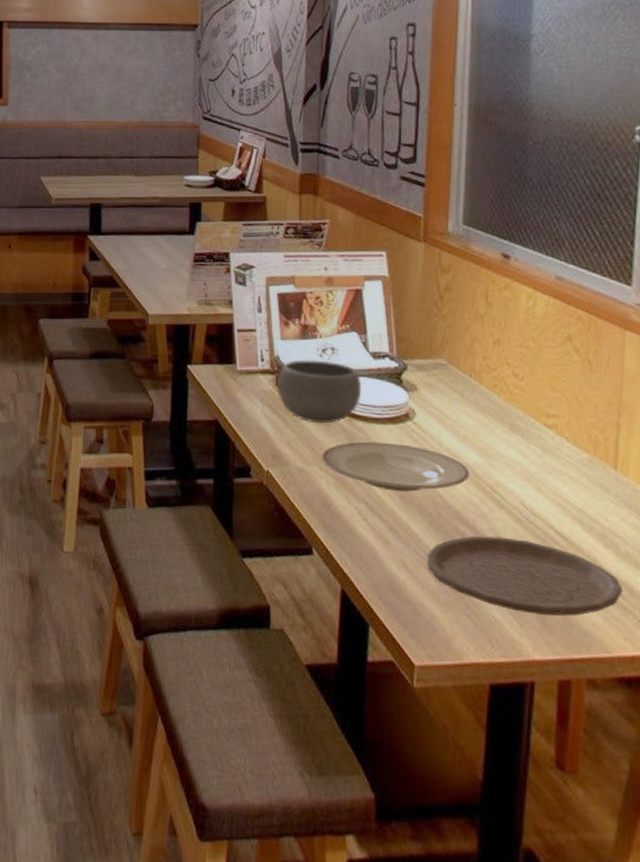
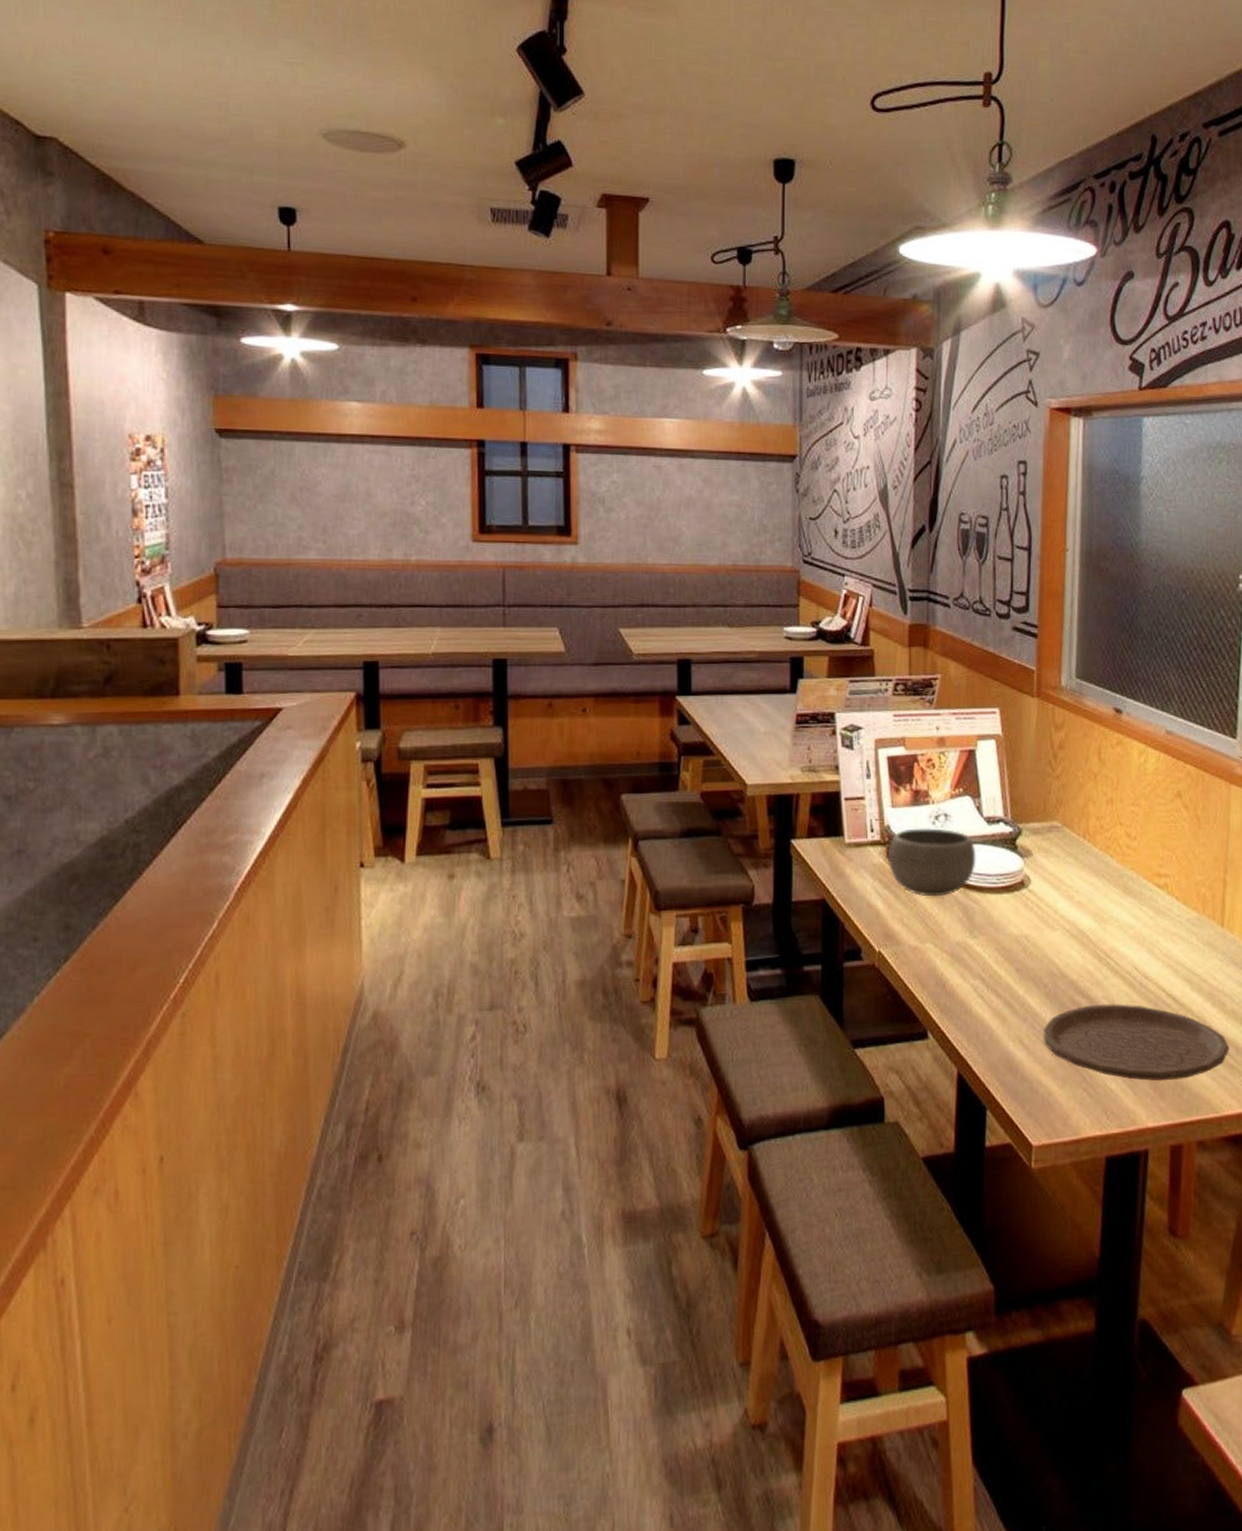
plate: present [321,441,470,492] -> none [935,913,1085,964]

